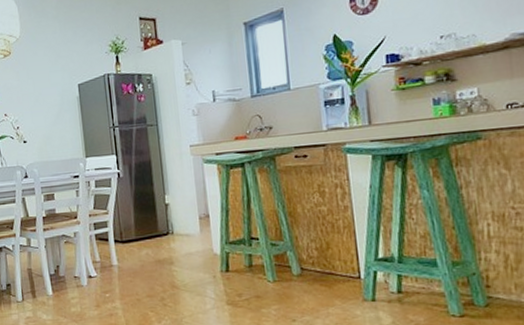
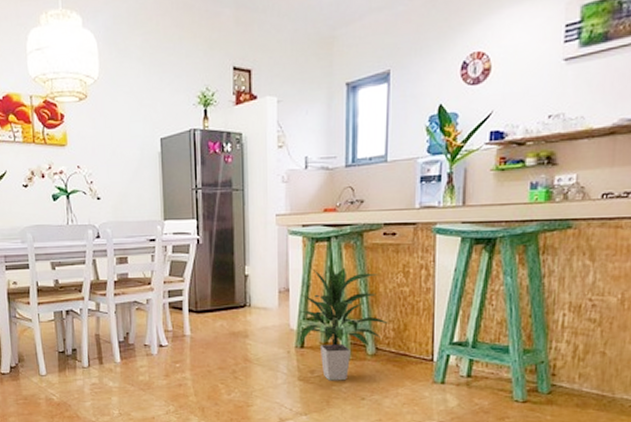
indoor plant: none [220,189,312,304] -> present [297,265,390,381]

